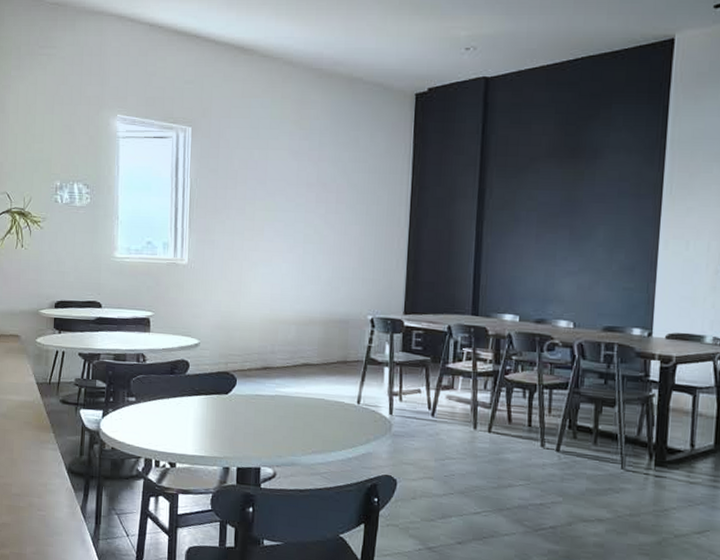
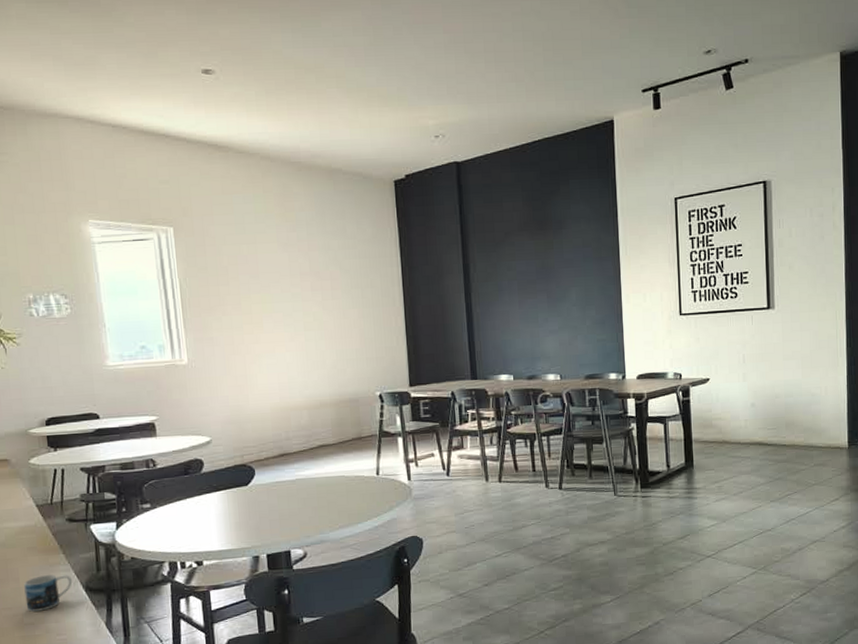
mug: none [16,450,57,485] -> present [24,575,72,612]

